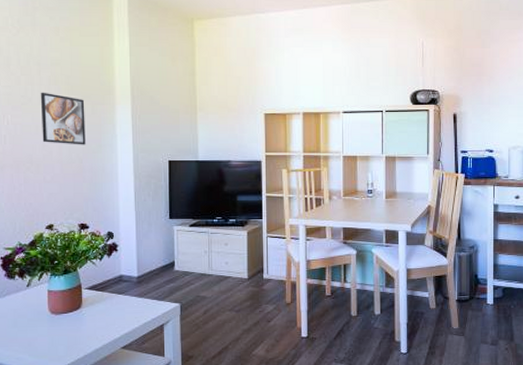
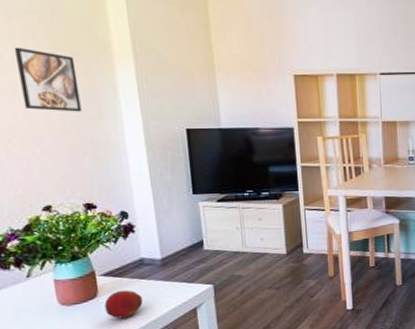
fruit: none [86,303,119,330] -> present [104,290,144,319]

